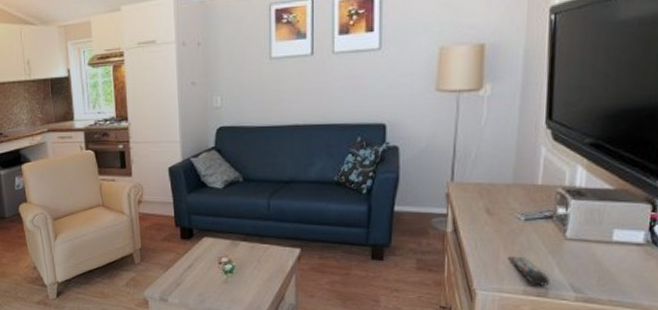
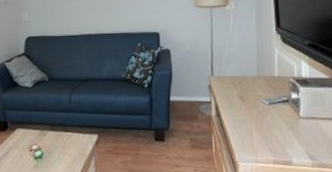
remote control: present [507,256,550,286] -> none [259,133,292,156]

